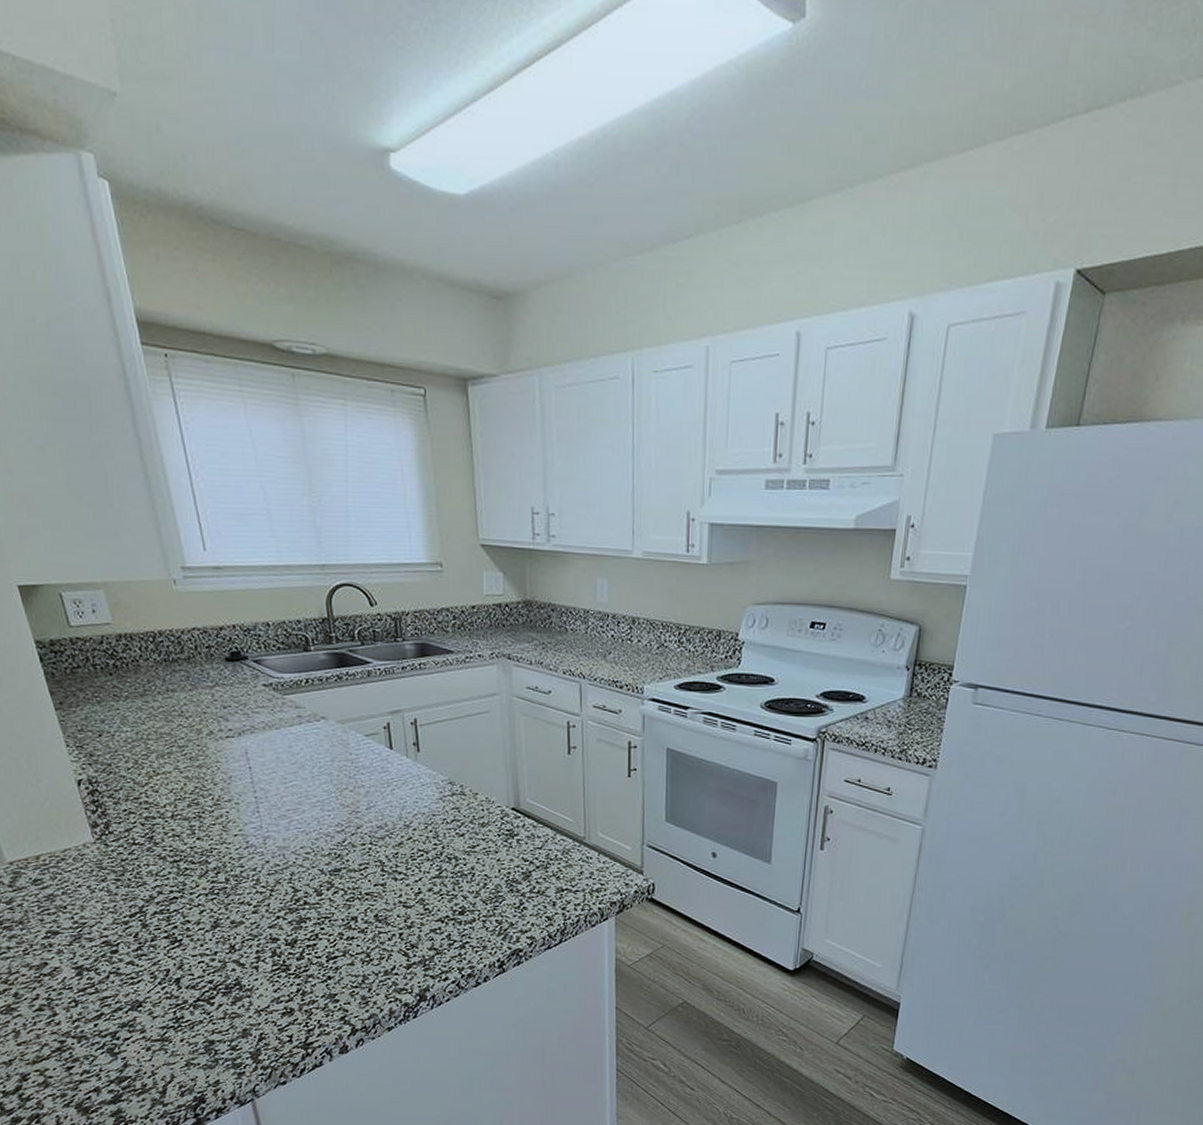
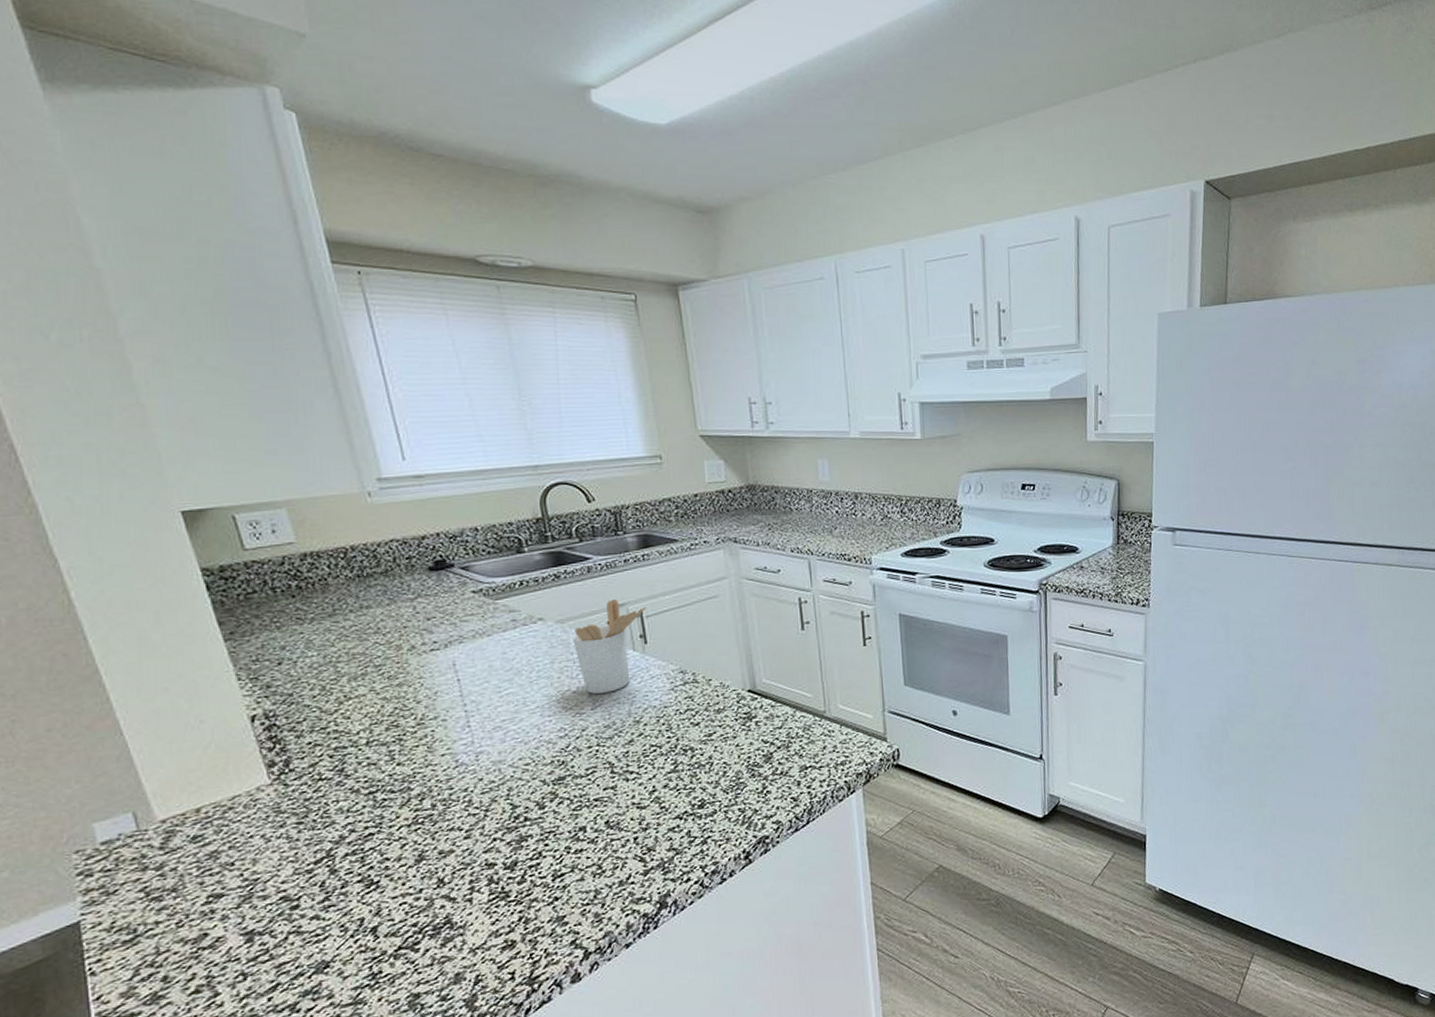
utensil holder: none [351,705,420,795] -> present [572,599,646,694]

